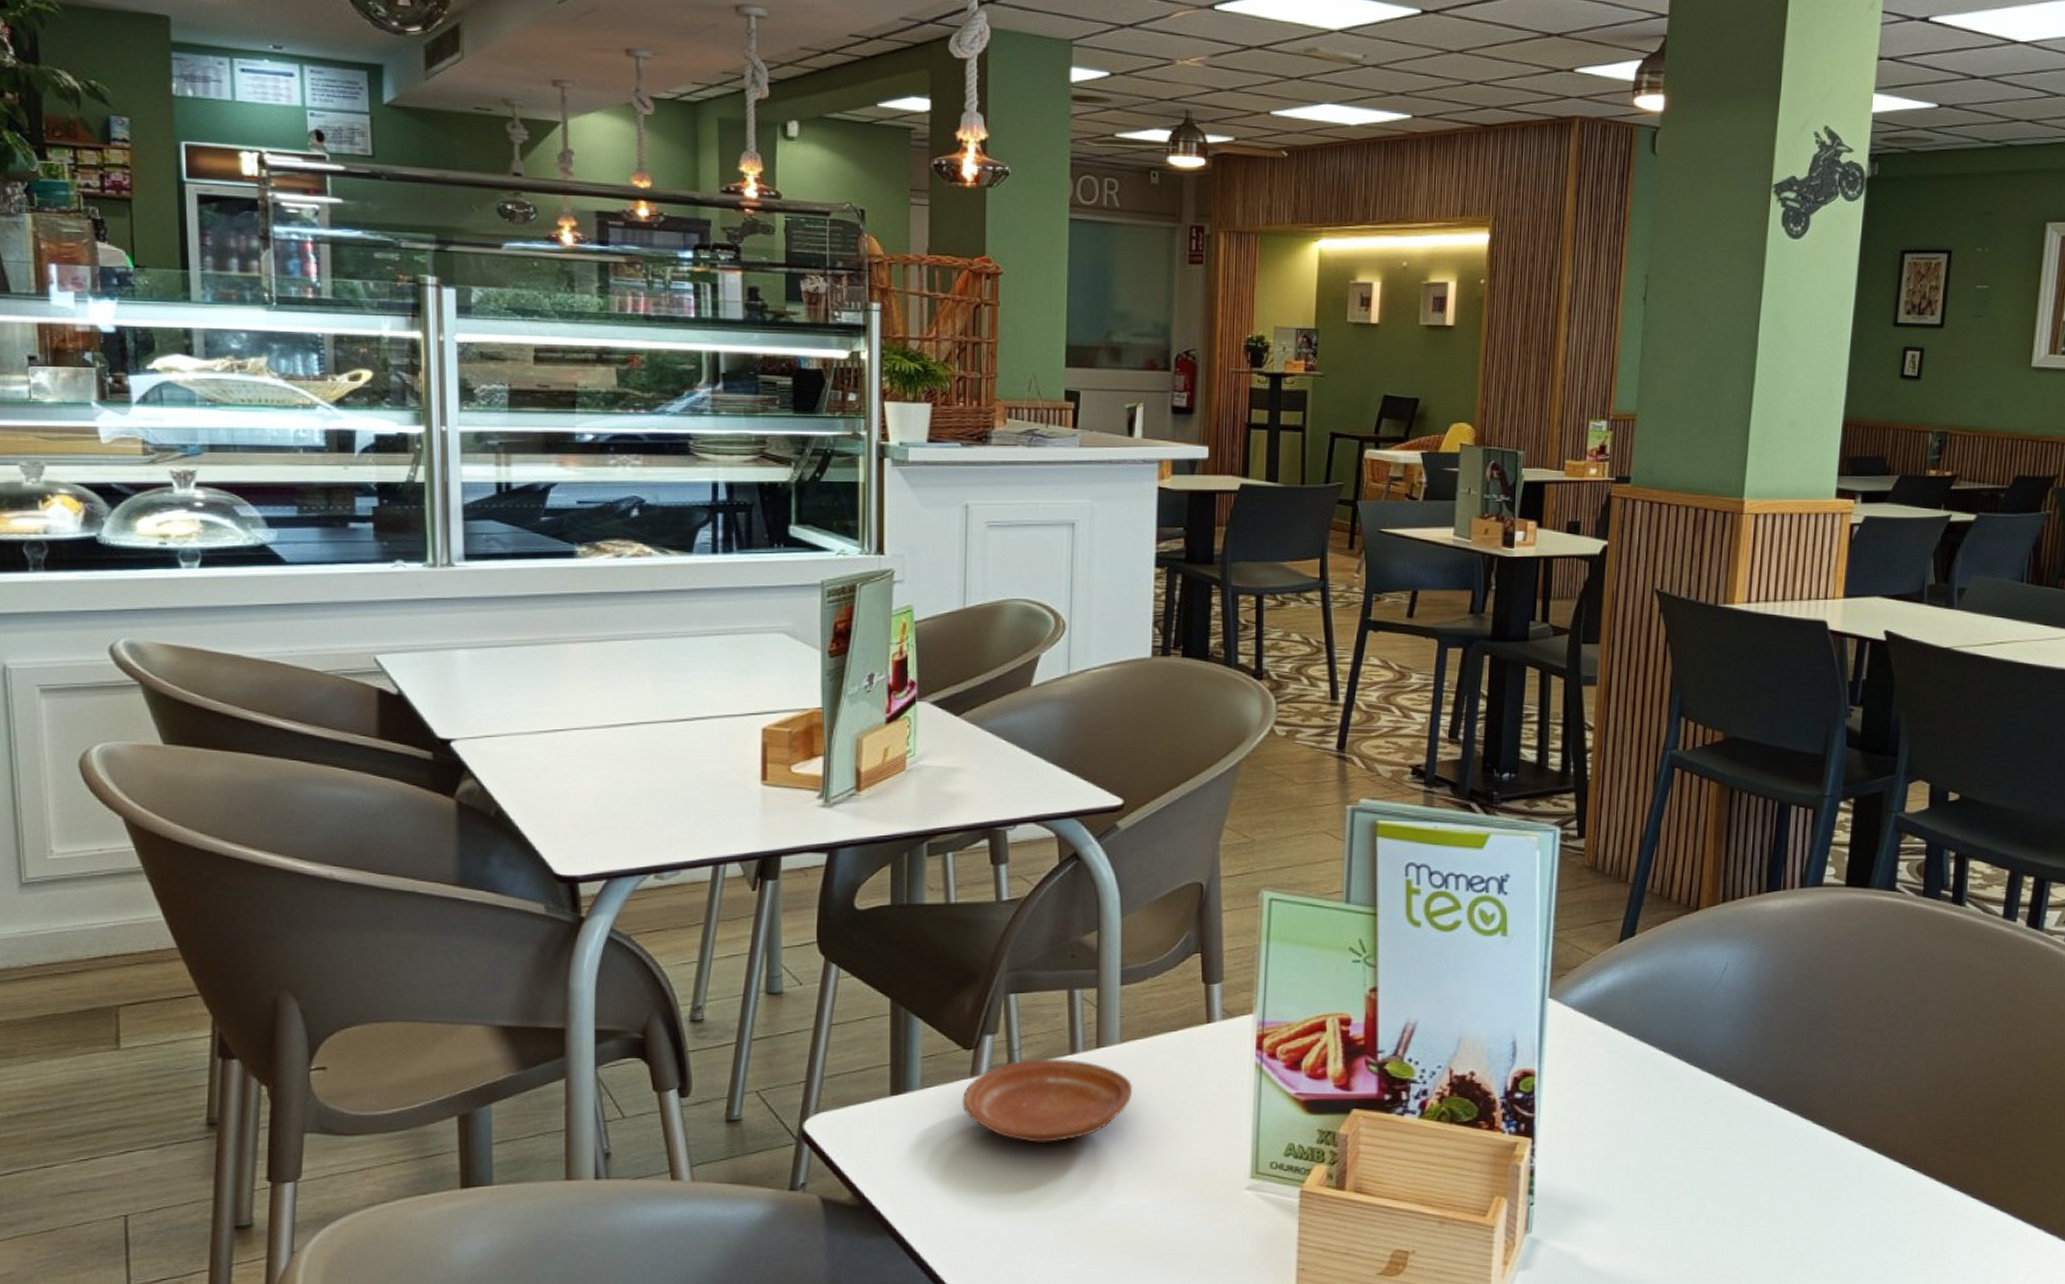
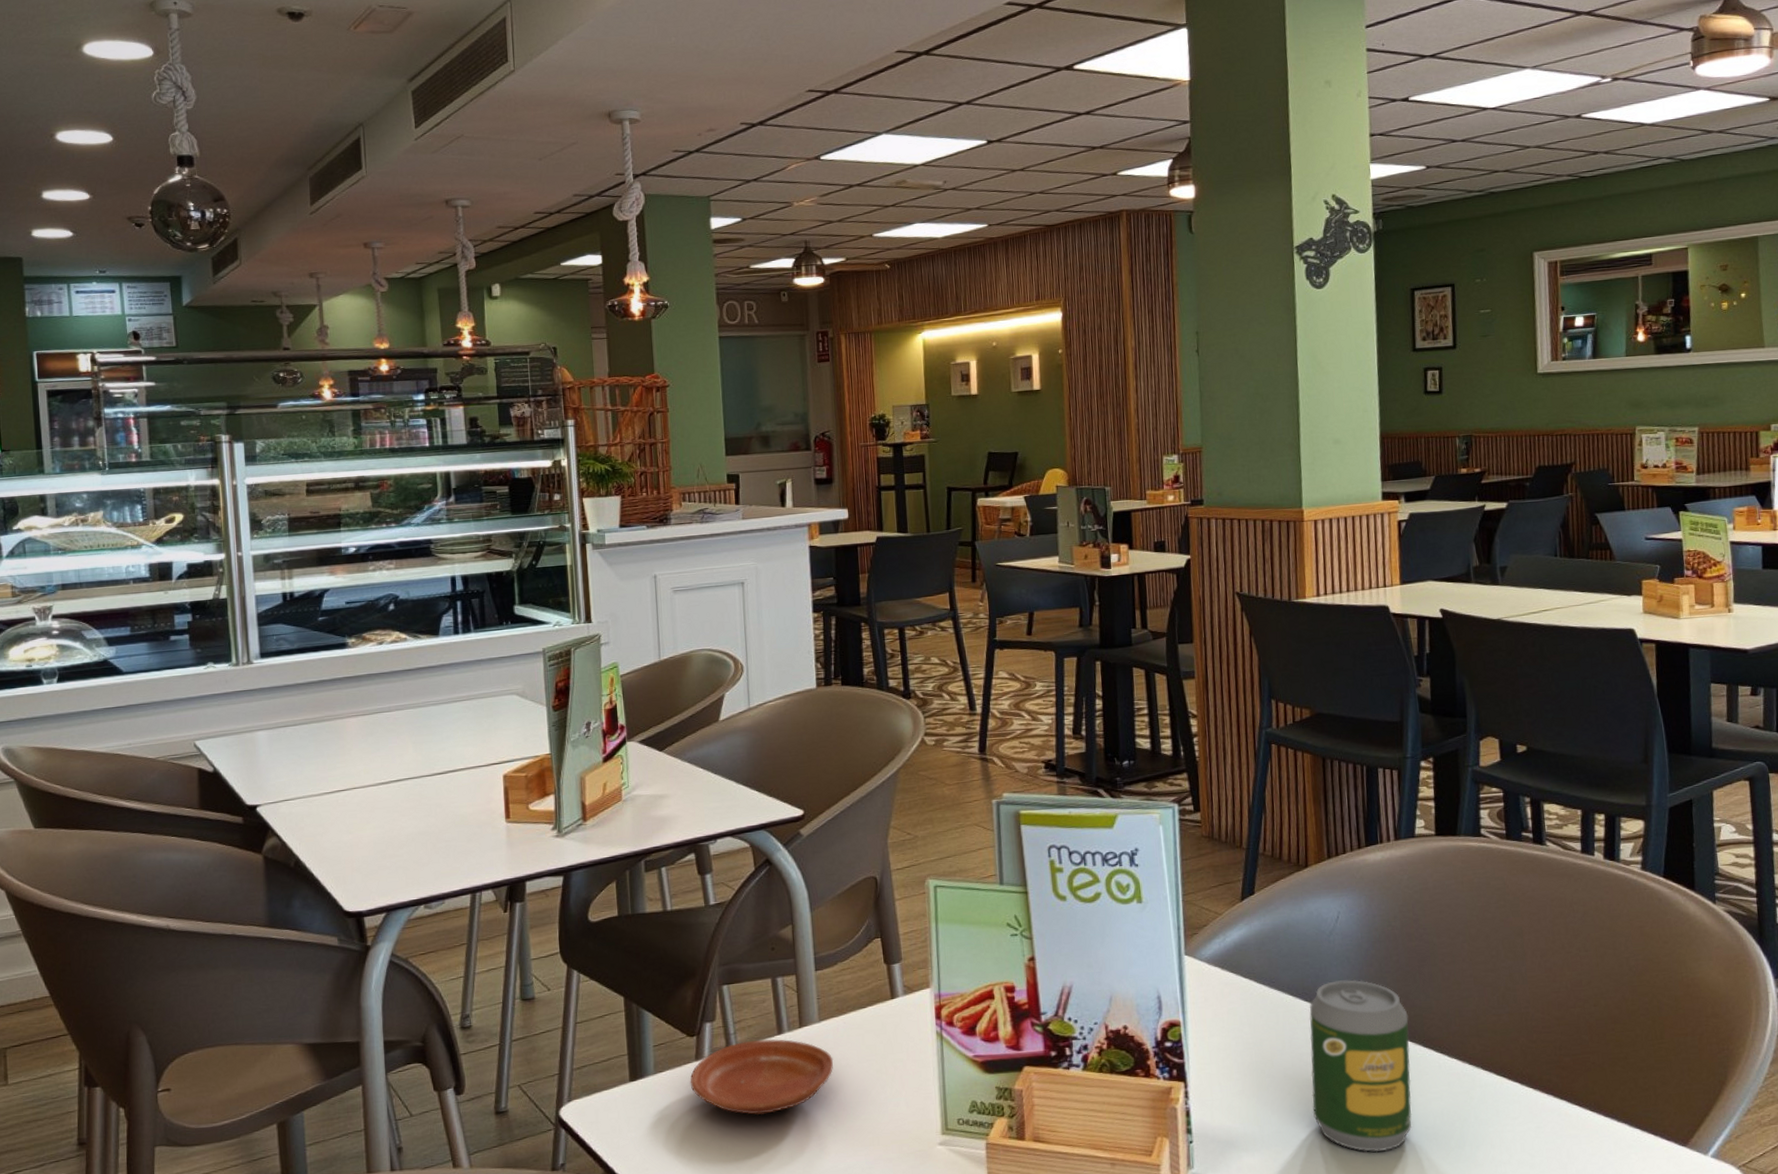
soda can: none [1670,1038,1789,1228] -> present [1309,979,1412,1153]

